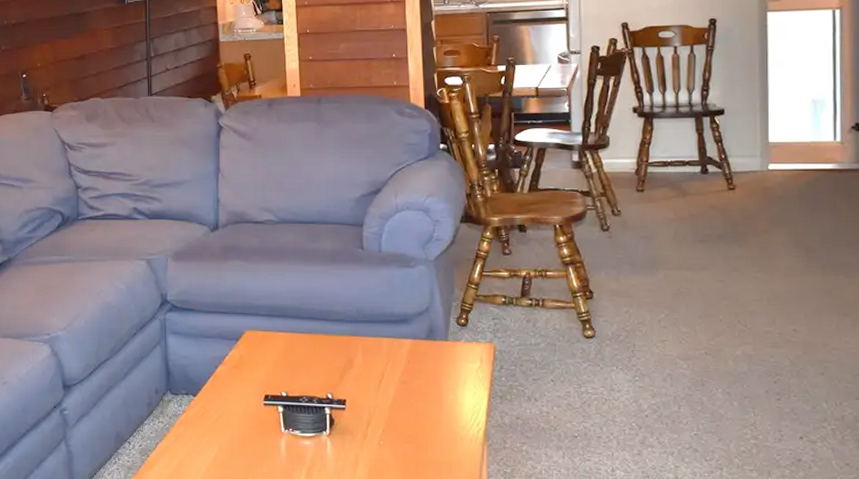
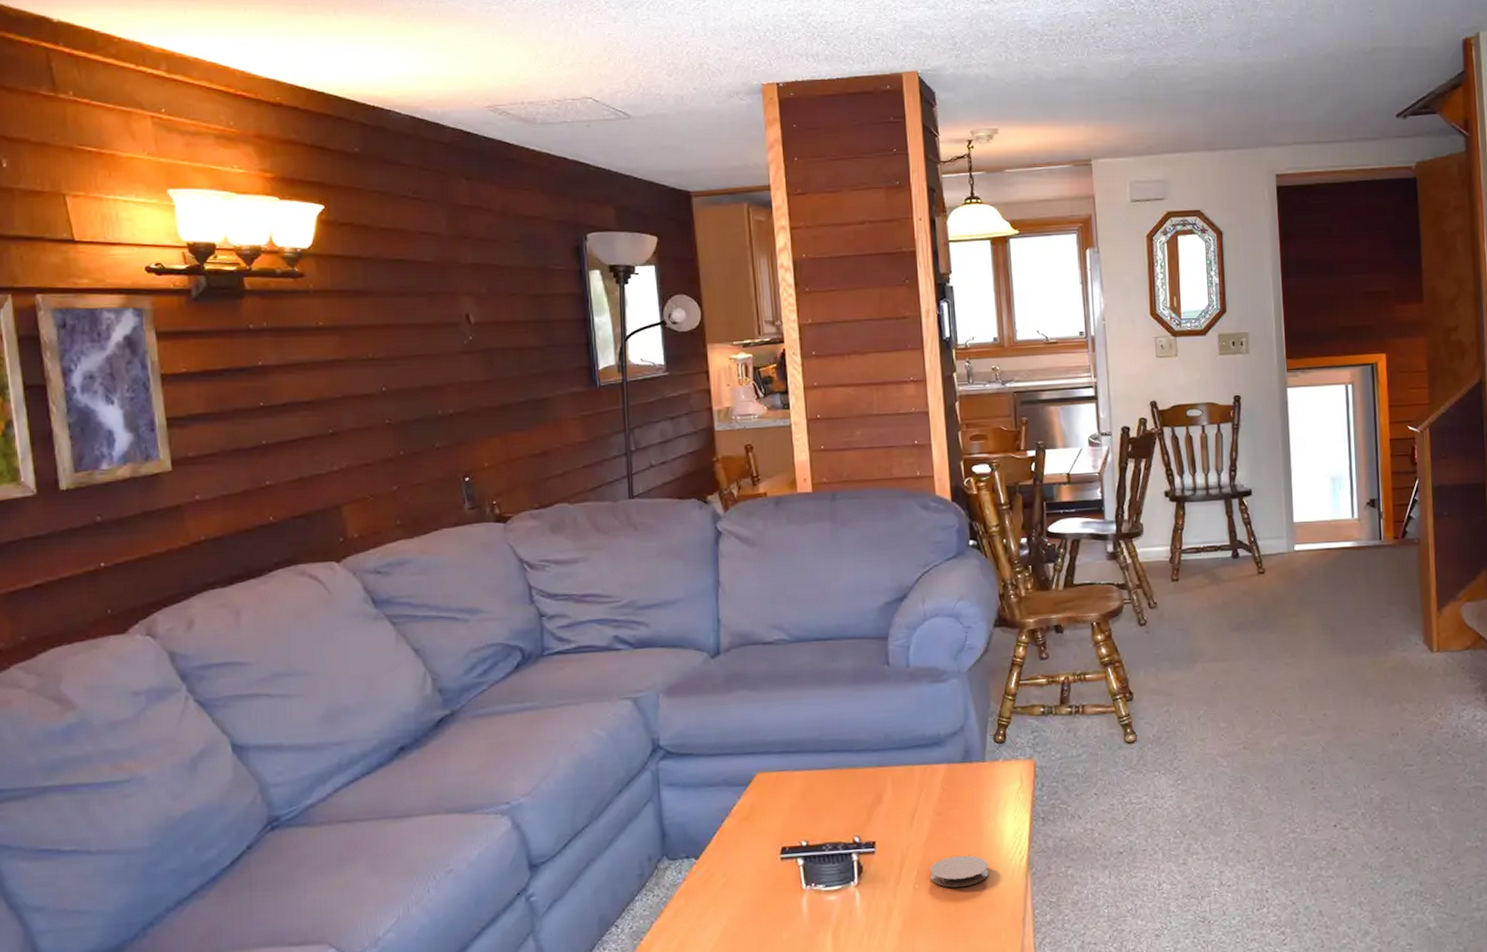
coaster: none [394,420,447,448] -> present [930,855,988,888]

